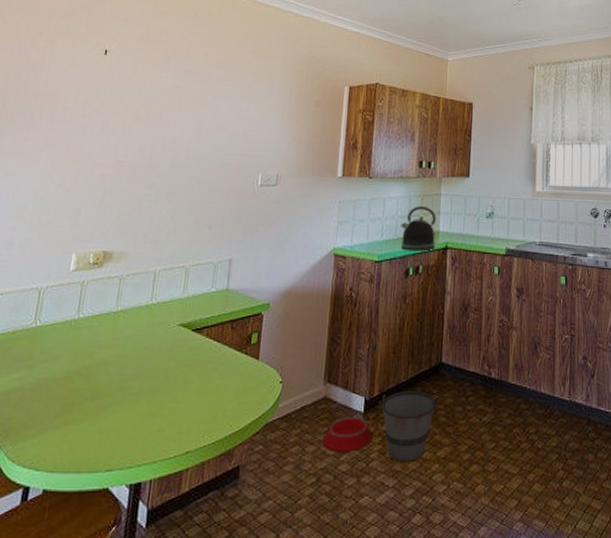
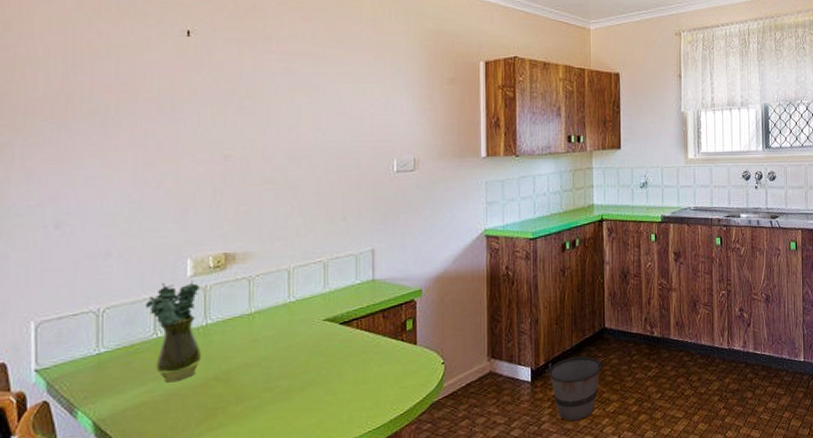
vase: none [30,274,79,372] -> present [144,280,202,383]
pet bowl: present [323,416,372,452] -> none [492,386,541,420]
kettle: present [400,205,437,251] -> none [553,180,592,226]

